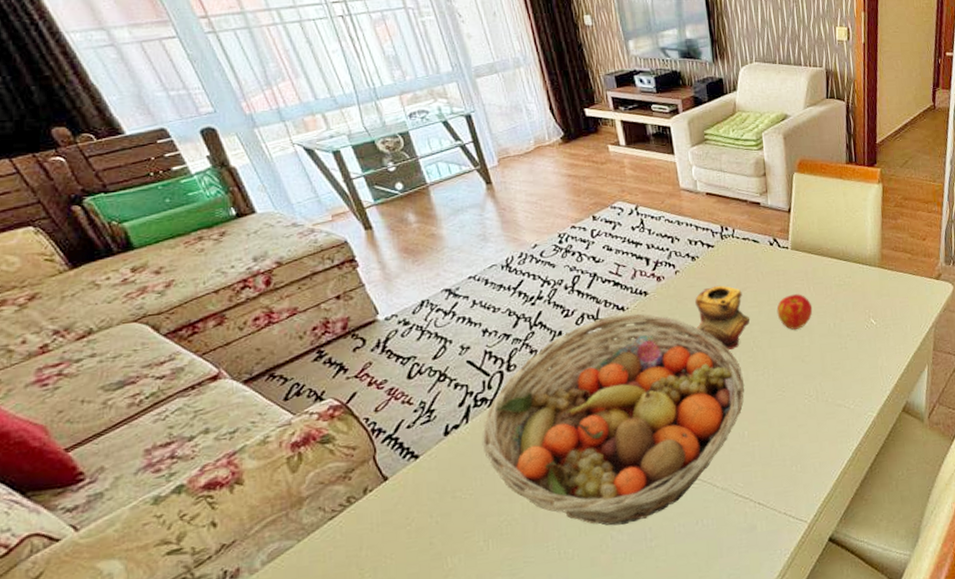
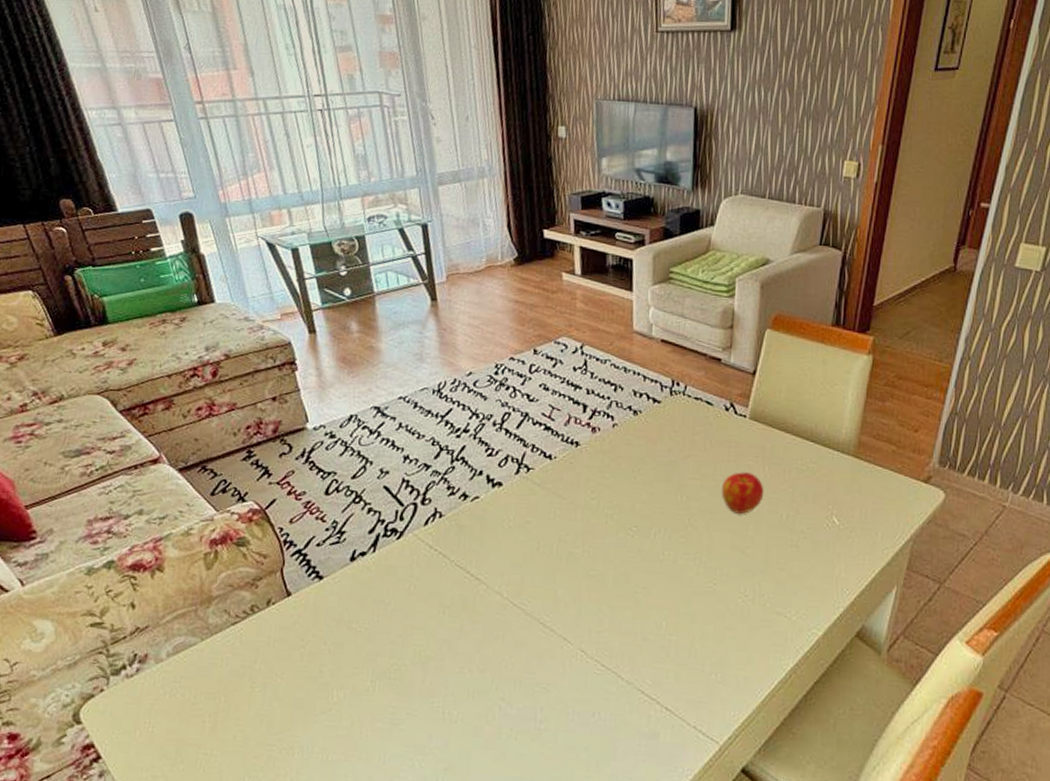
fruit basket: present [482,313,745,526] -> none [385,462,671,698]
teapot: present [695,285,750,350] -> none [628,447,689,524]

